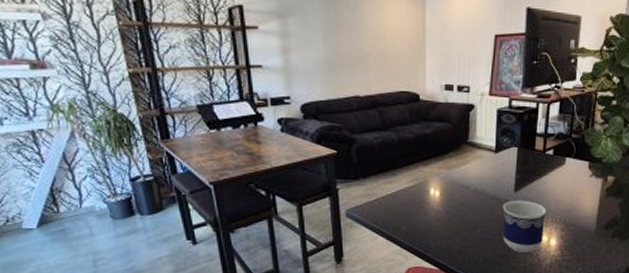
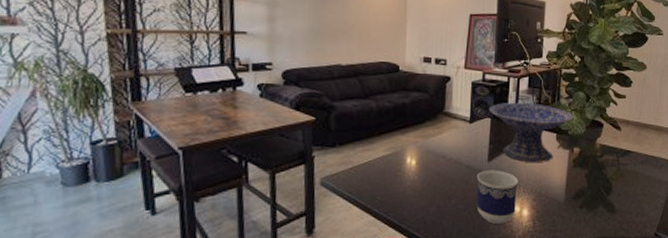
decorative bowl: none [515,129,609,193] -> present [488,102,574,163]

